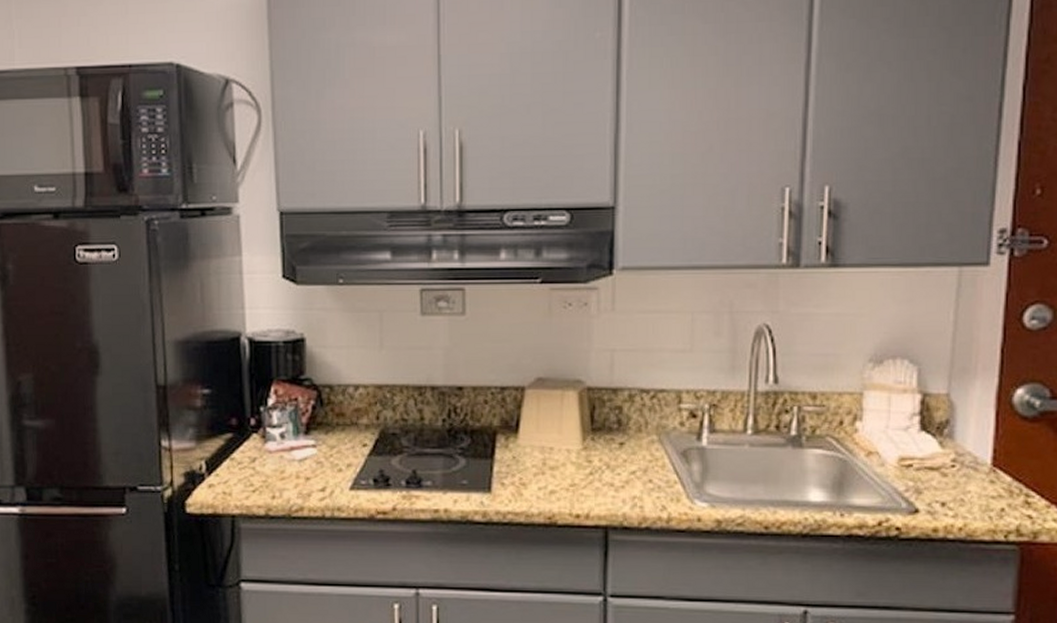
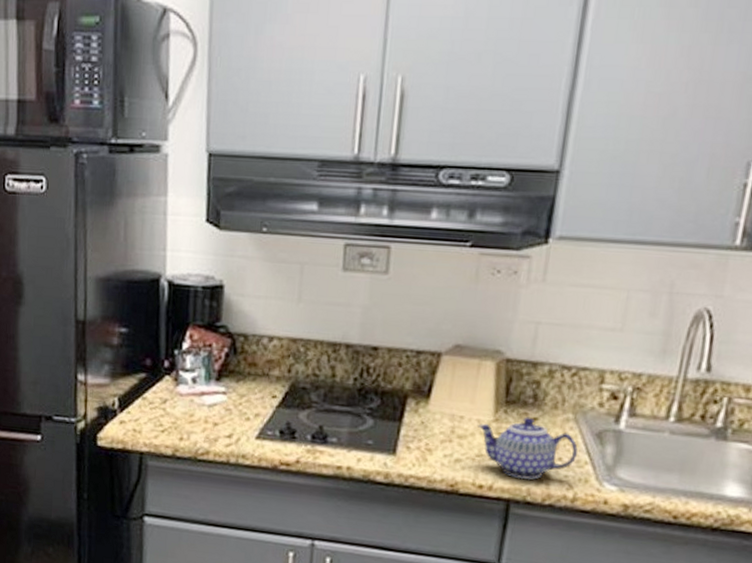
teapot: none [568,442,666,505] -> present [478,417,578,480]

